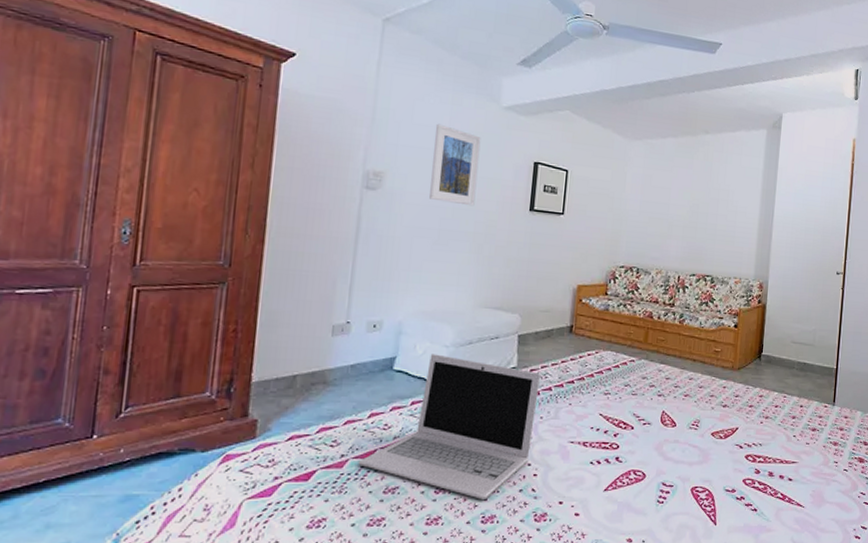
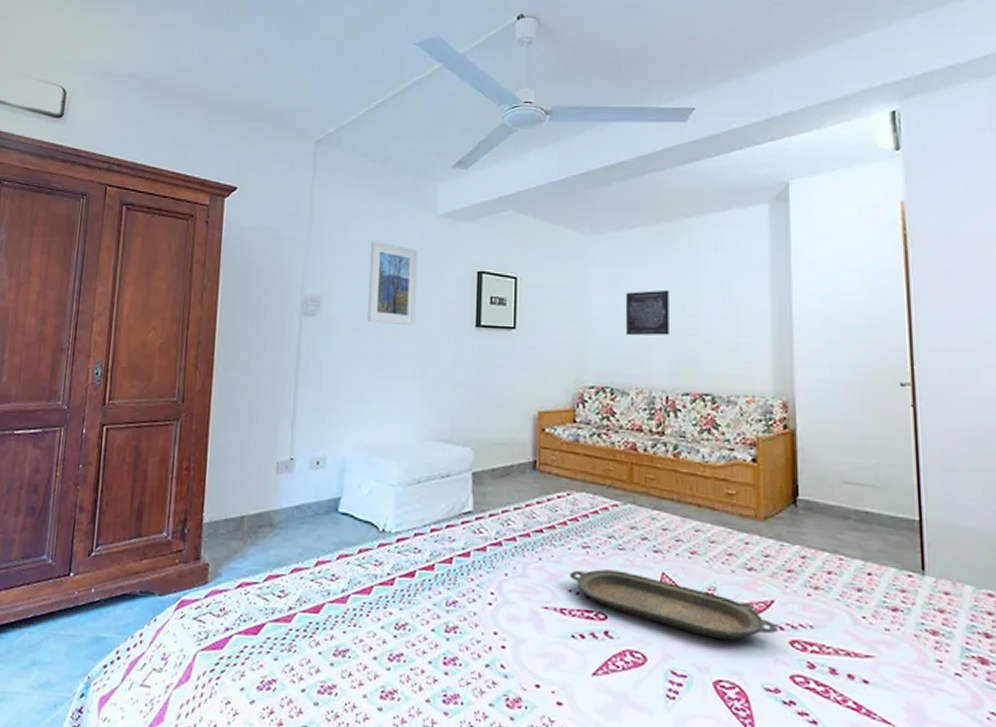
laptop: present [358,354,540,499] -> none [306,494,501,673]
serving tray: none [593,410,740,458] -> present [570,569,779,641]
wall art: none [653,190,688,228] -> present [625,289,669,336]

